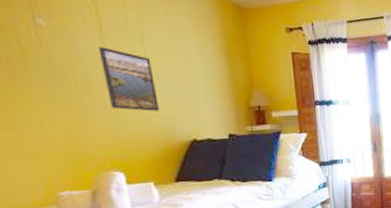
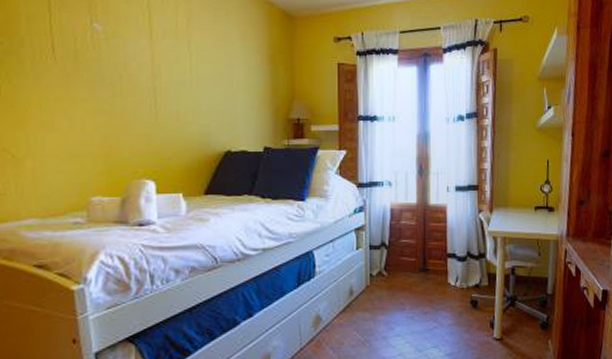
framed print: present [98,47,159,111] -> none [146,52,197,119]

